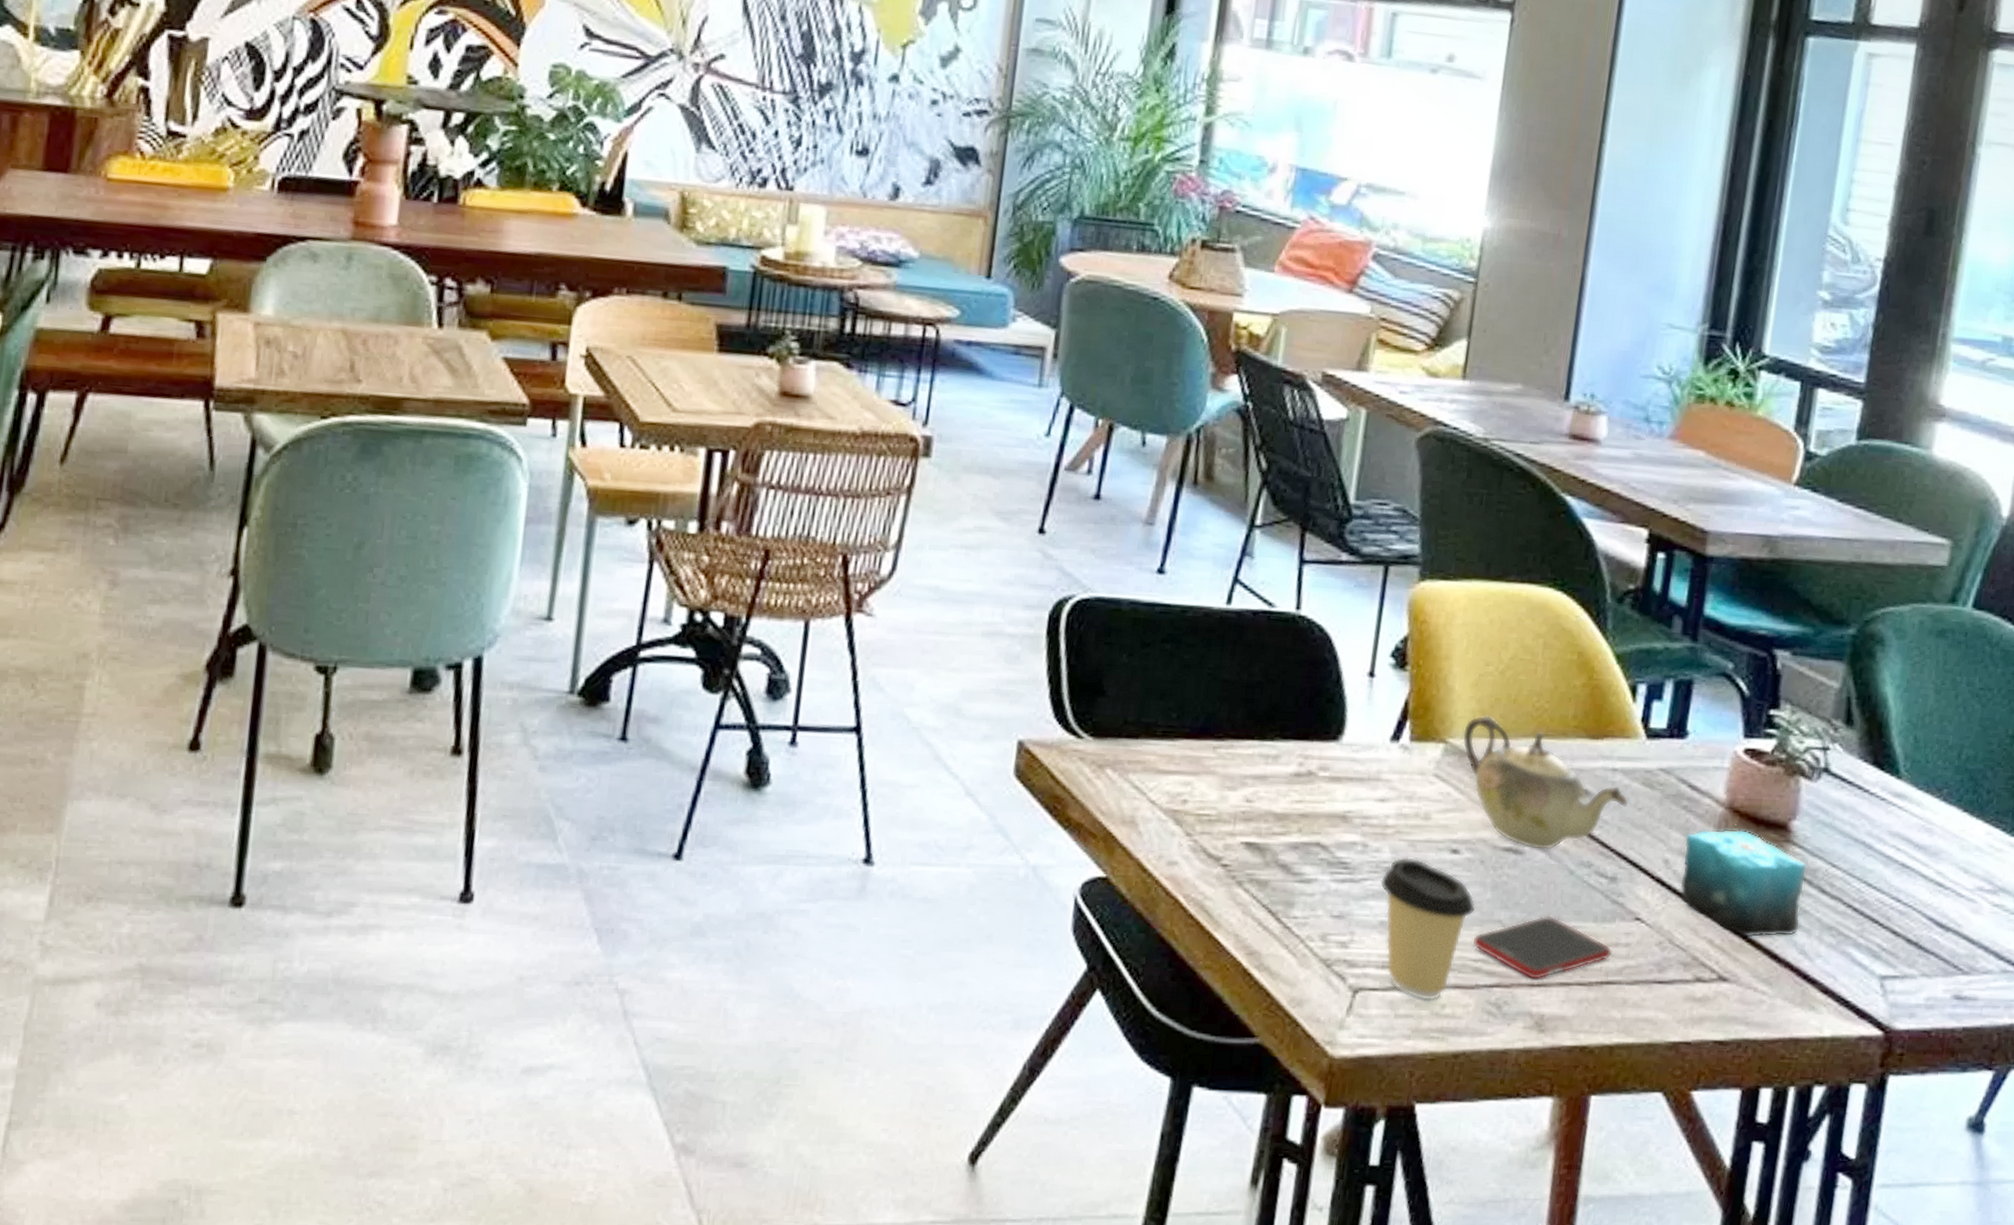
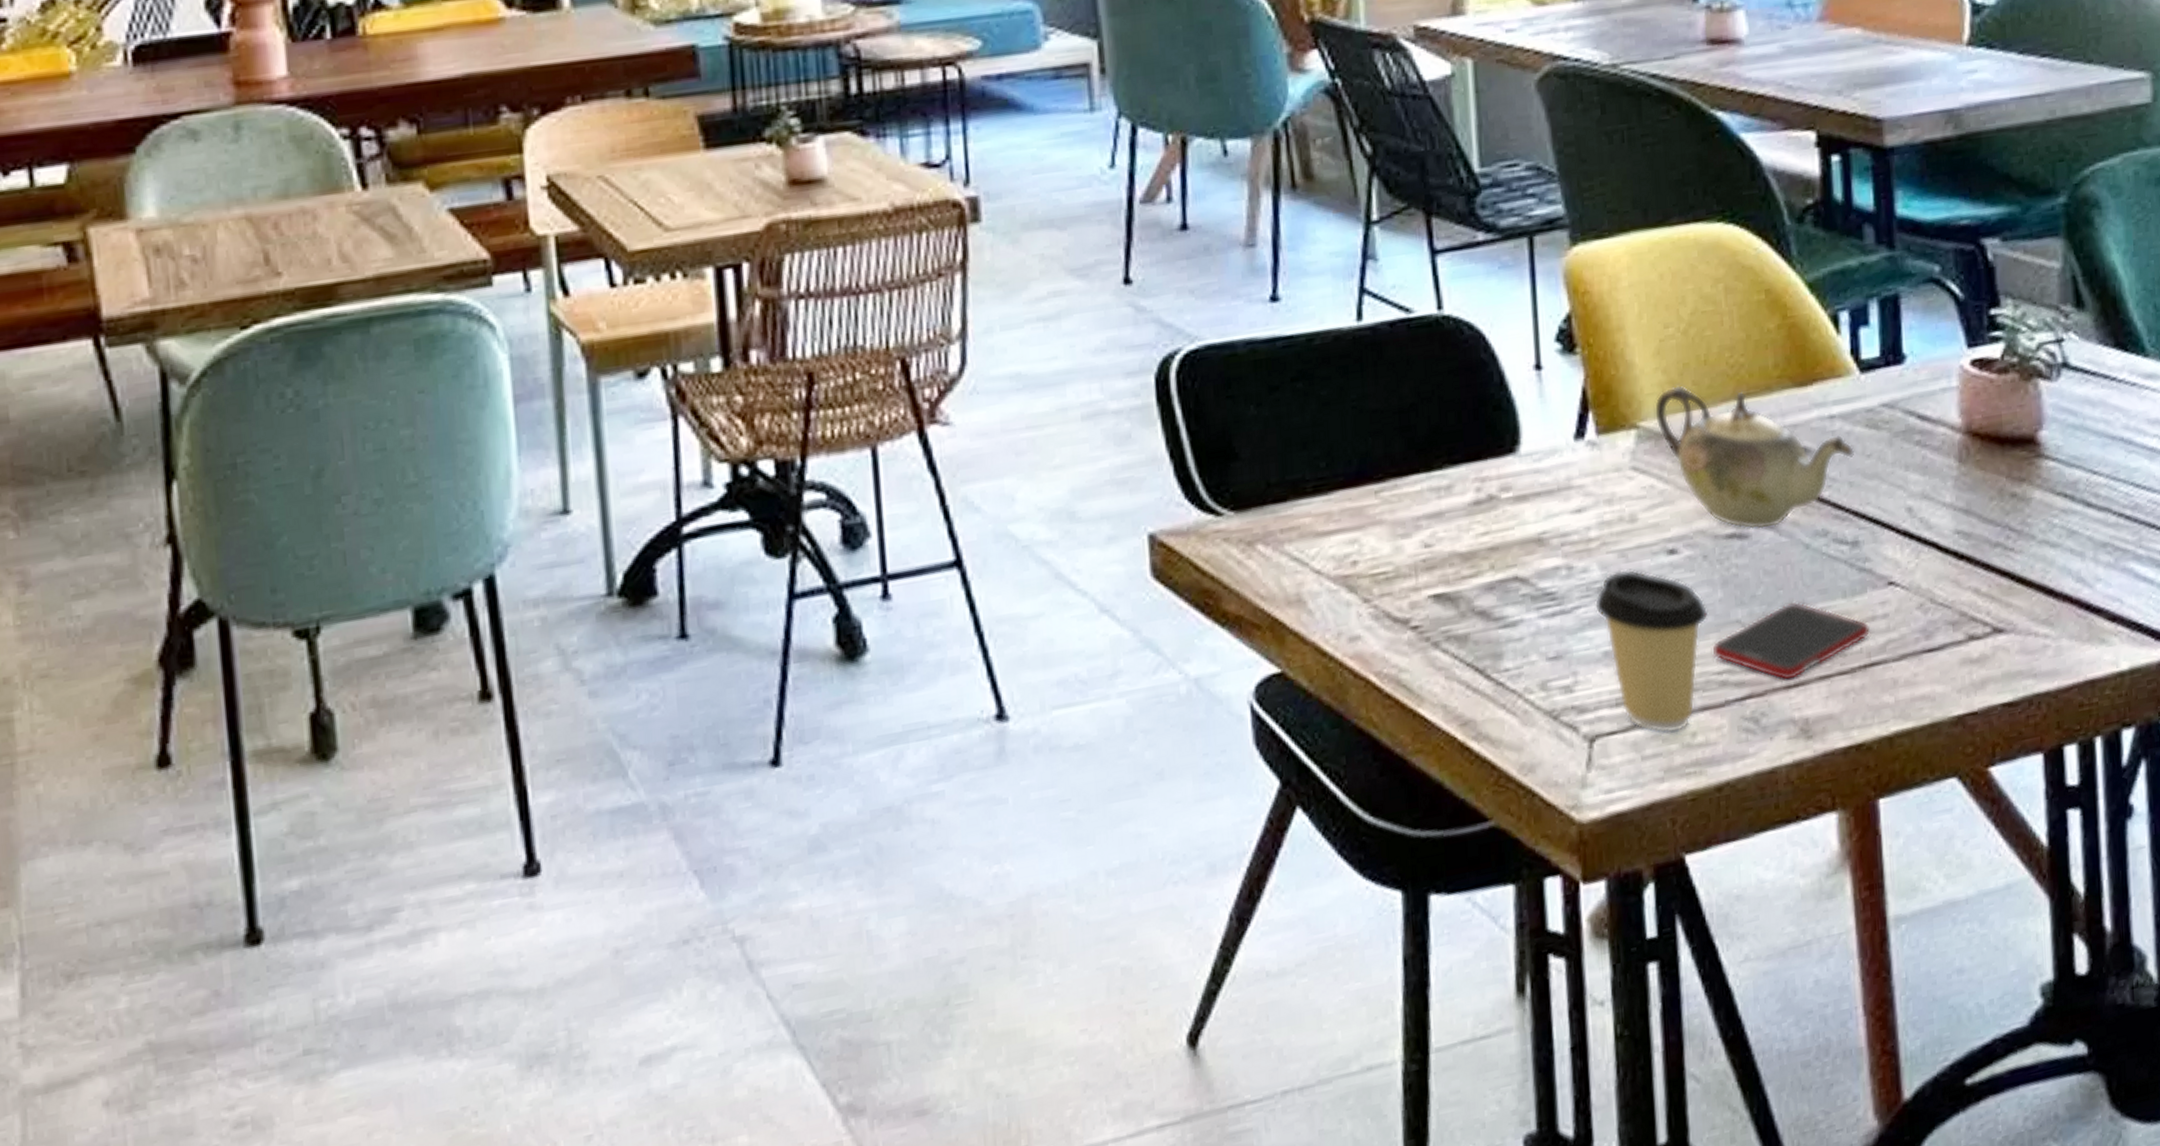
candle: present [1679,824,1808,938] -> none [1924,449,2072,578]

